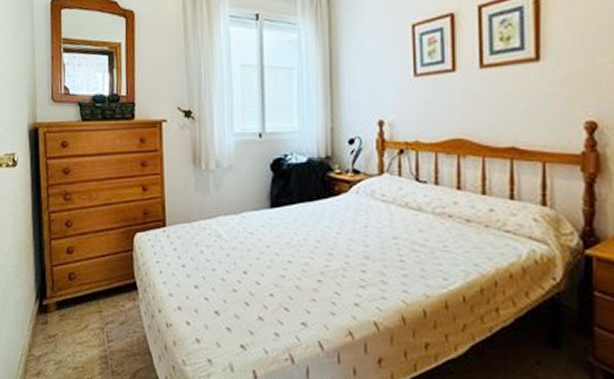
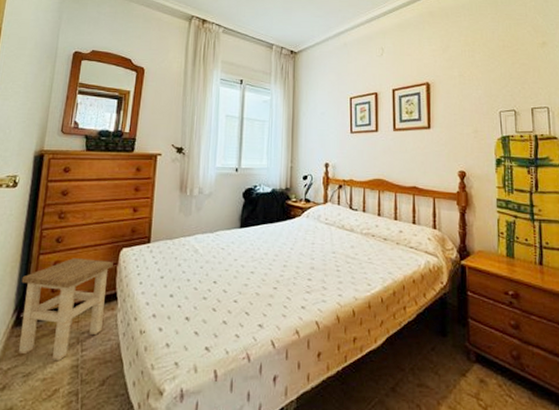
stool: none [38,244,128,350] -> present [18,258,113,360]

